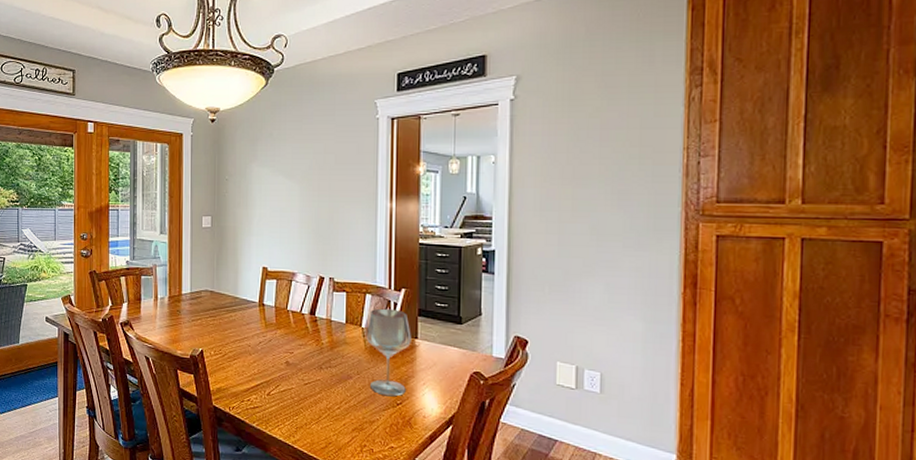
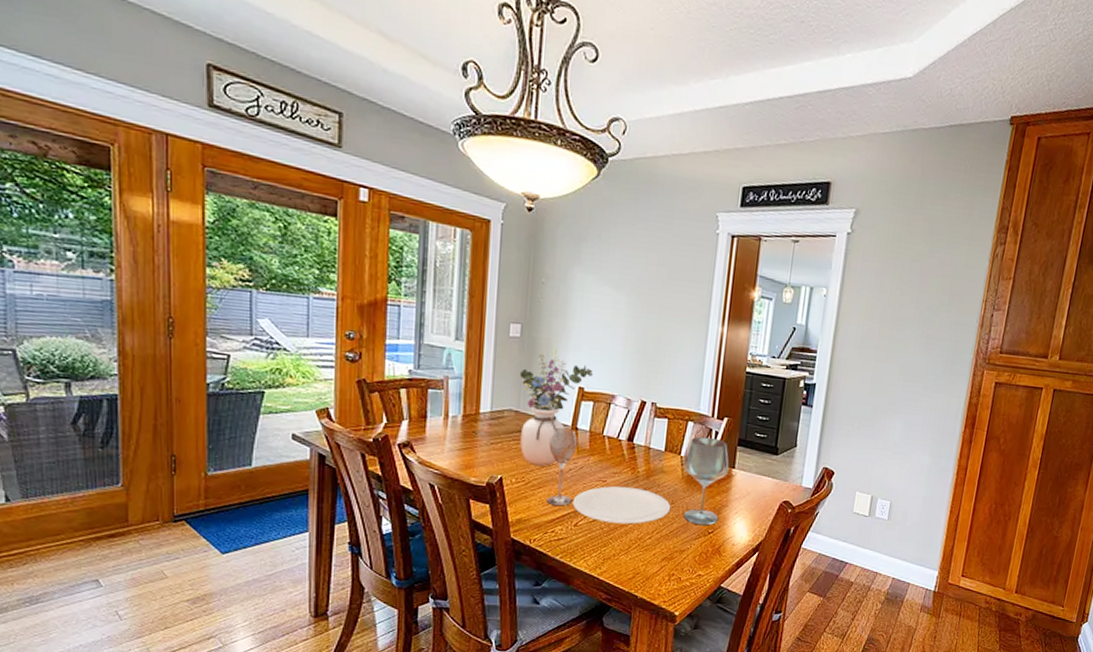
bouquet: none [212,235,274,340] -> present [519,349,593,466]
wineglass: none [240,304,265,377] -> present [546,427,578,506]
plate: none [264,357,357,395] -> present [572,486,671,525]

